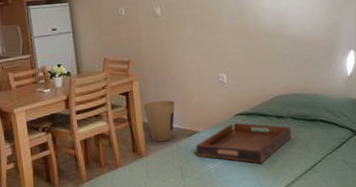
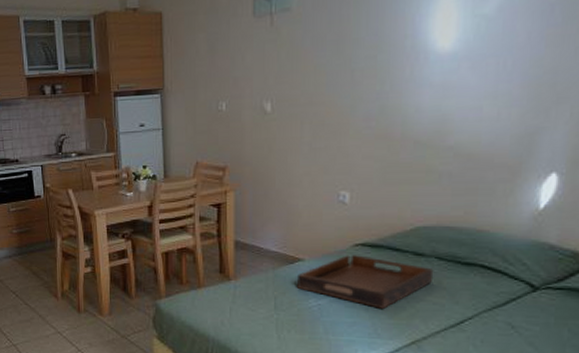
trash can: present [143,100,175,142] -> none [237,217,277,266]

